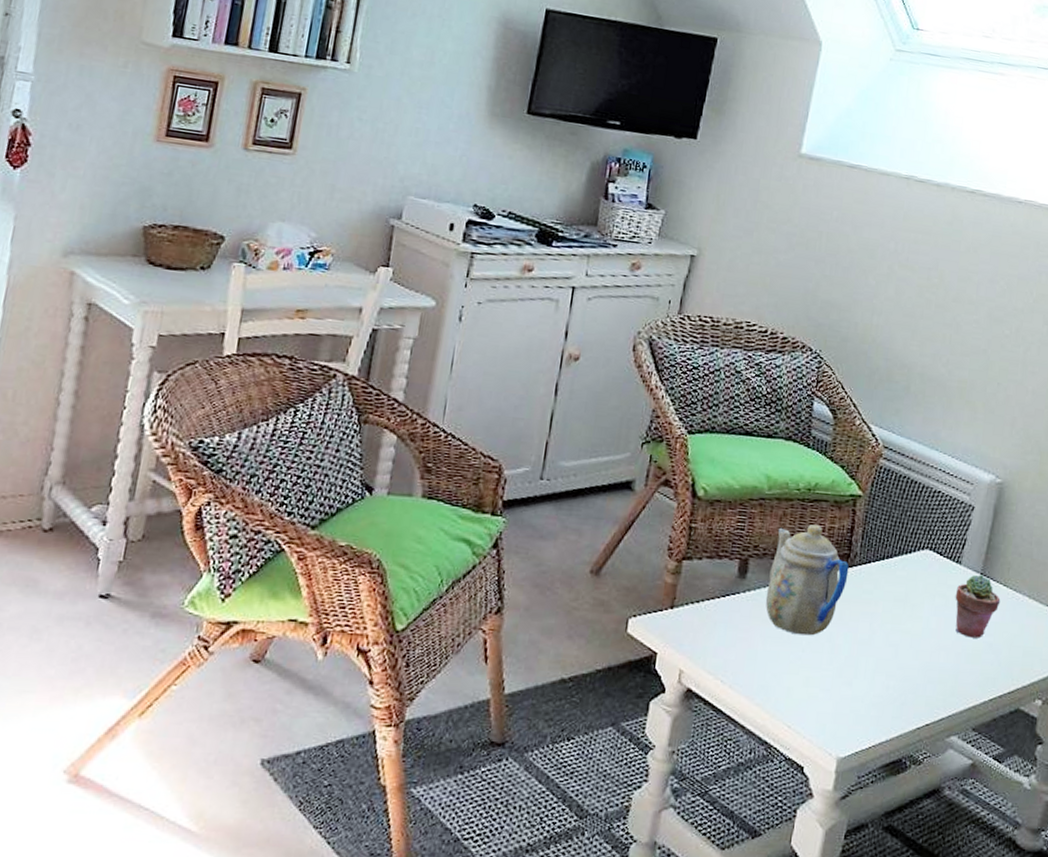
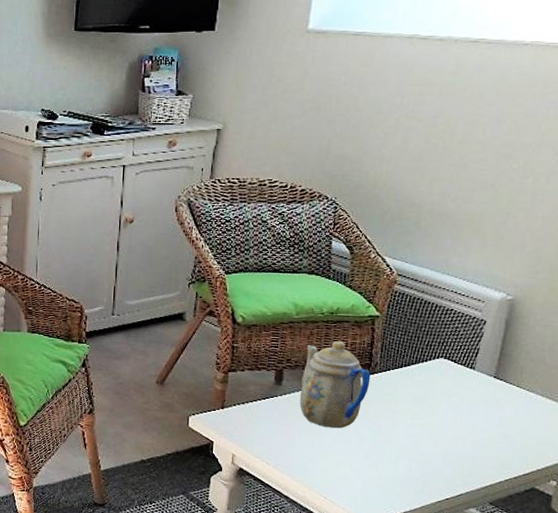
potted succulent: present [955,574,1001,638] -> none [470,378,514,430]

